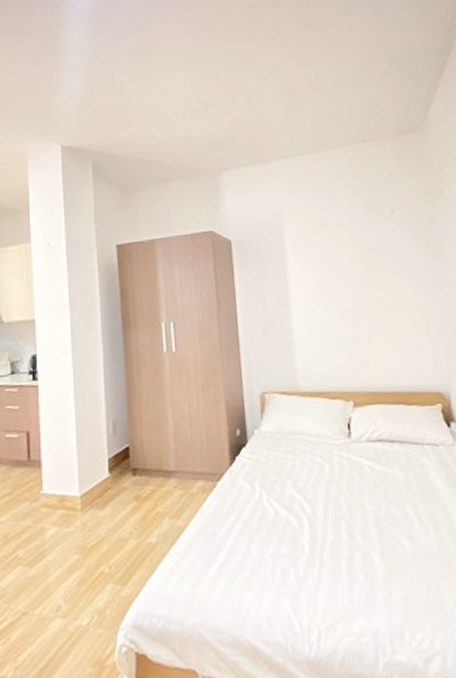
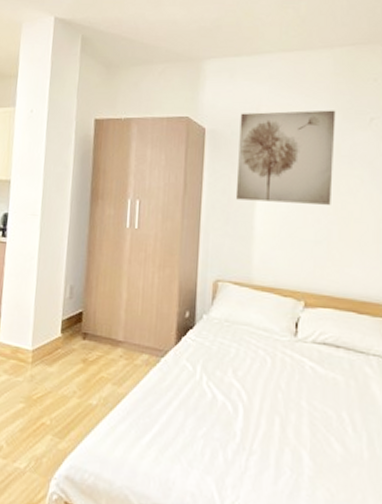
wall art: none [264,207,365,308] -> present [235,110,336,205]

